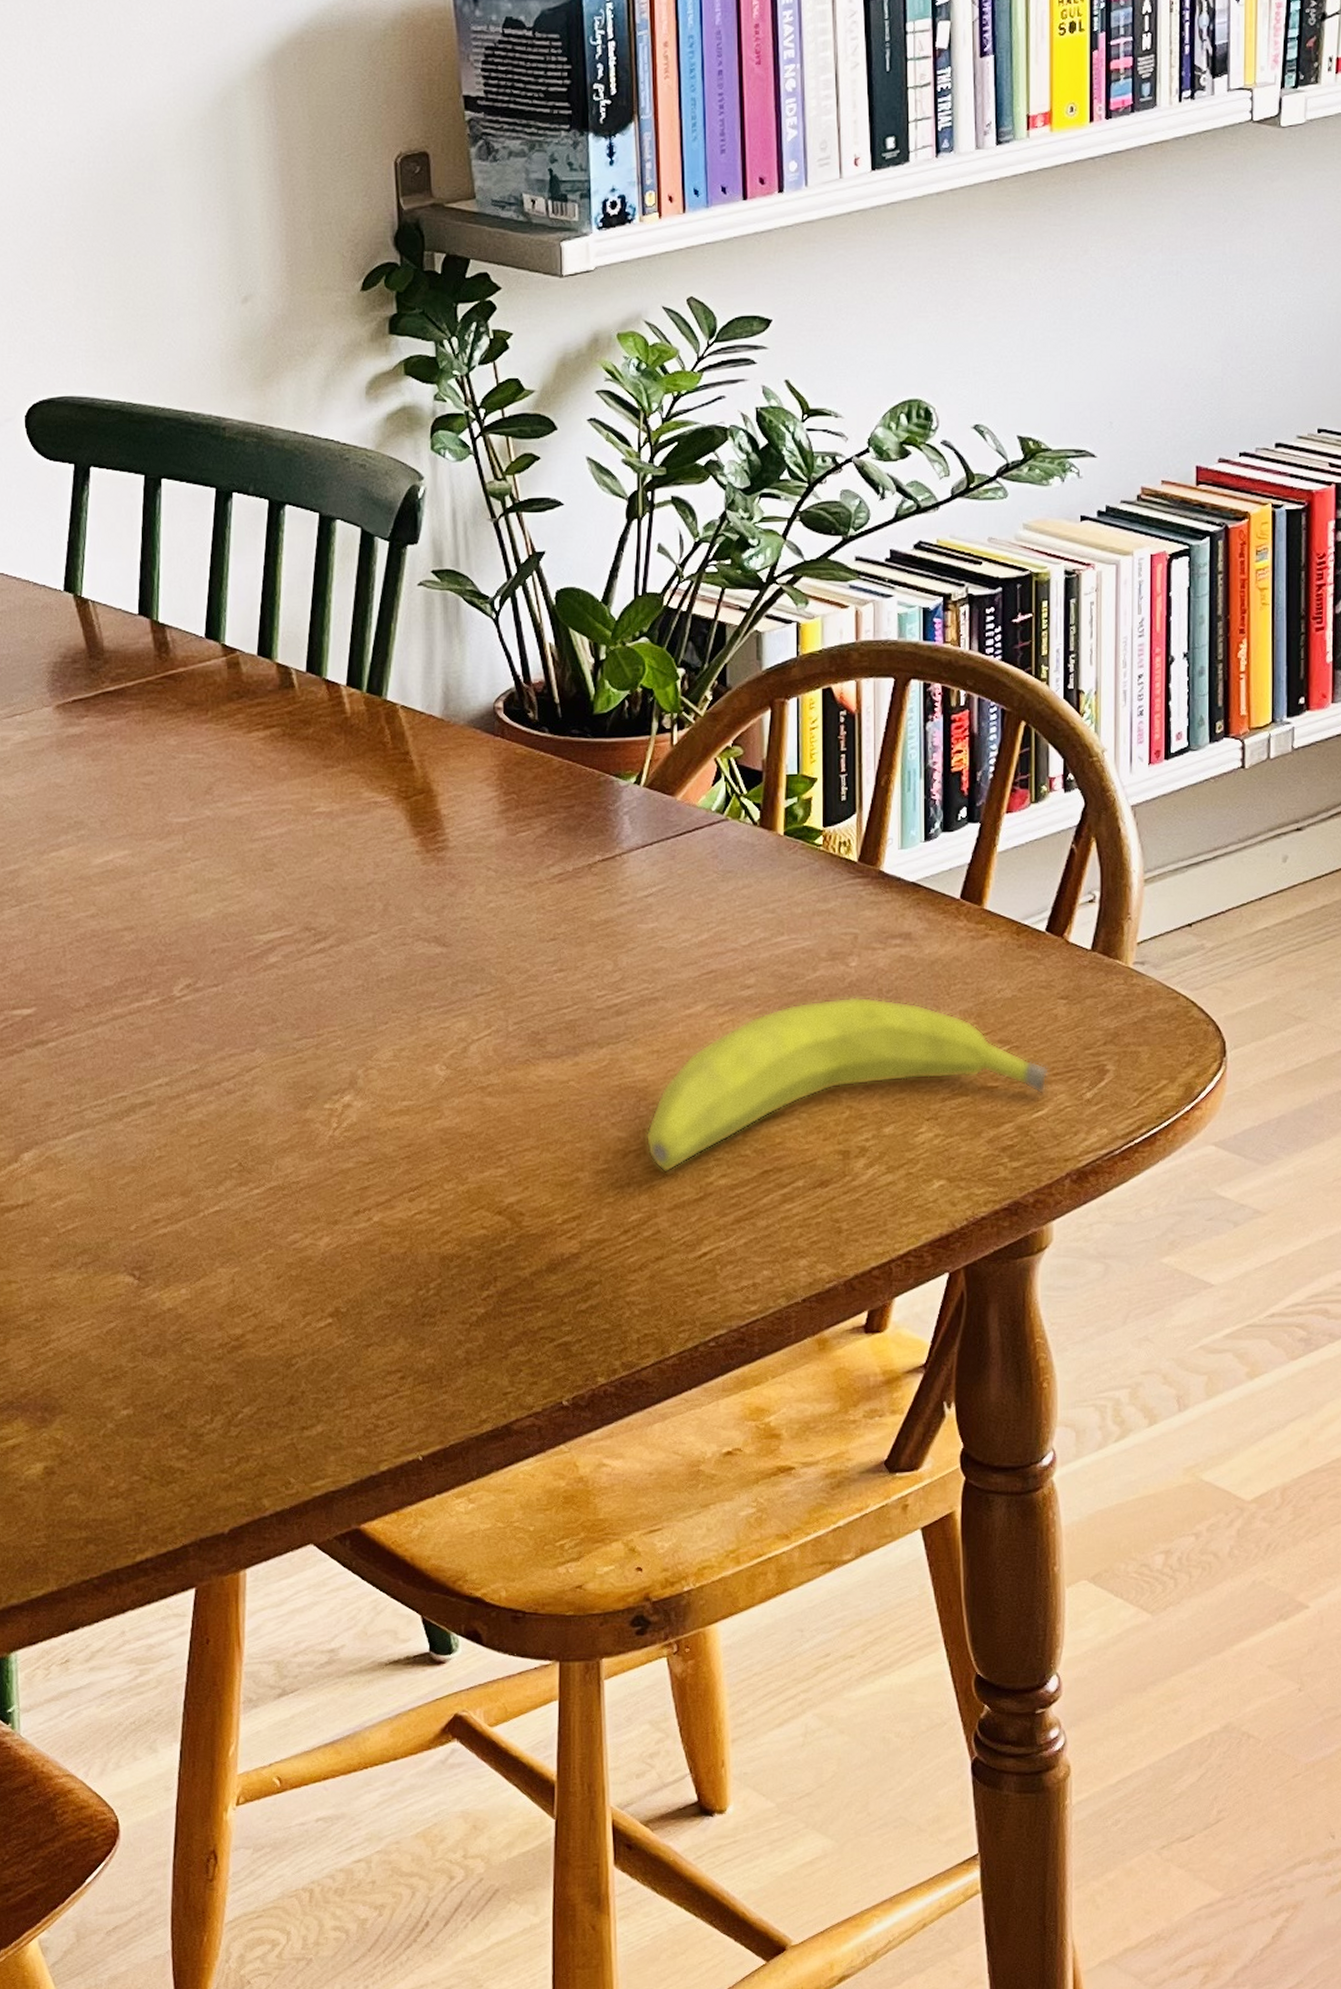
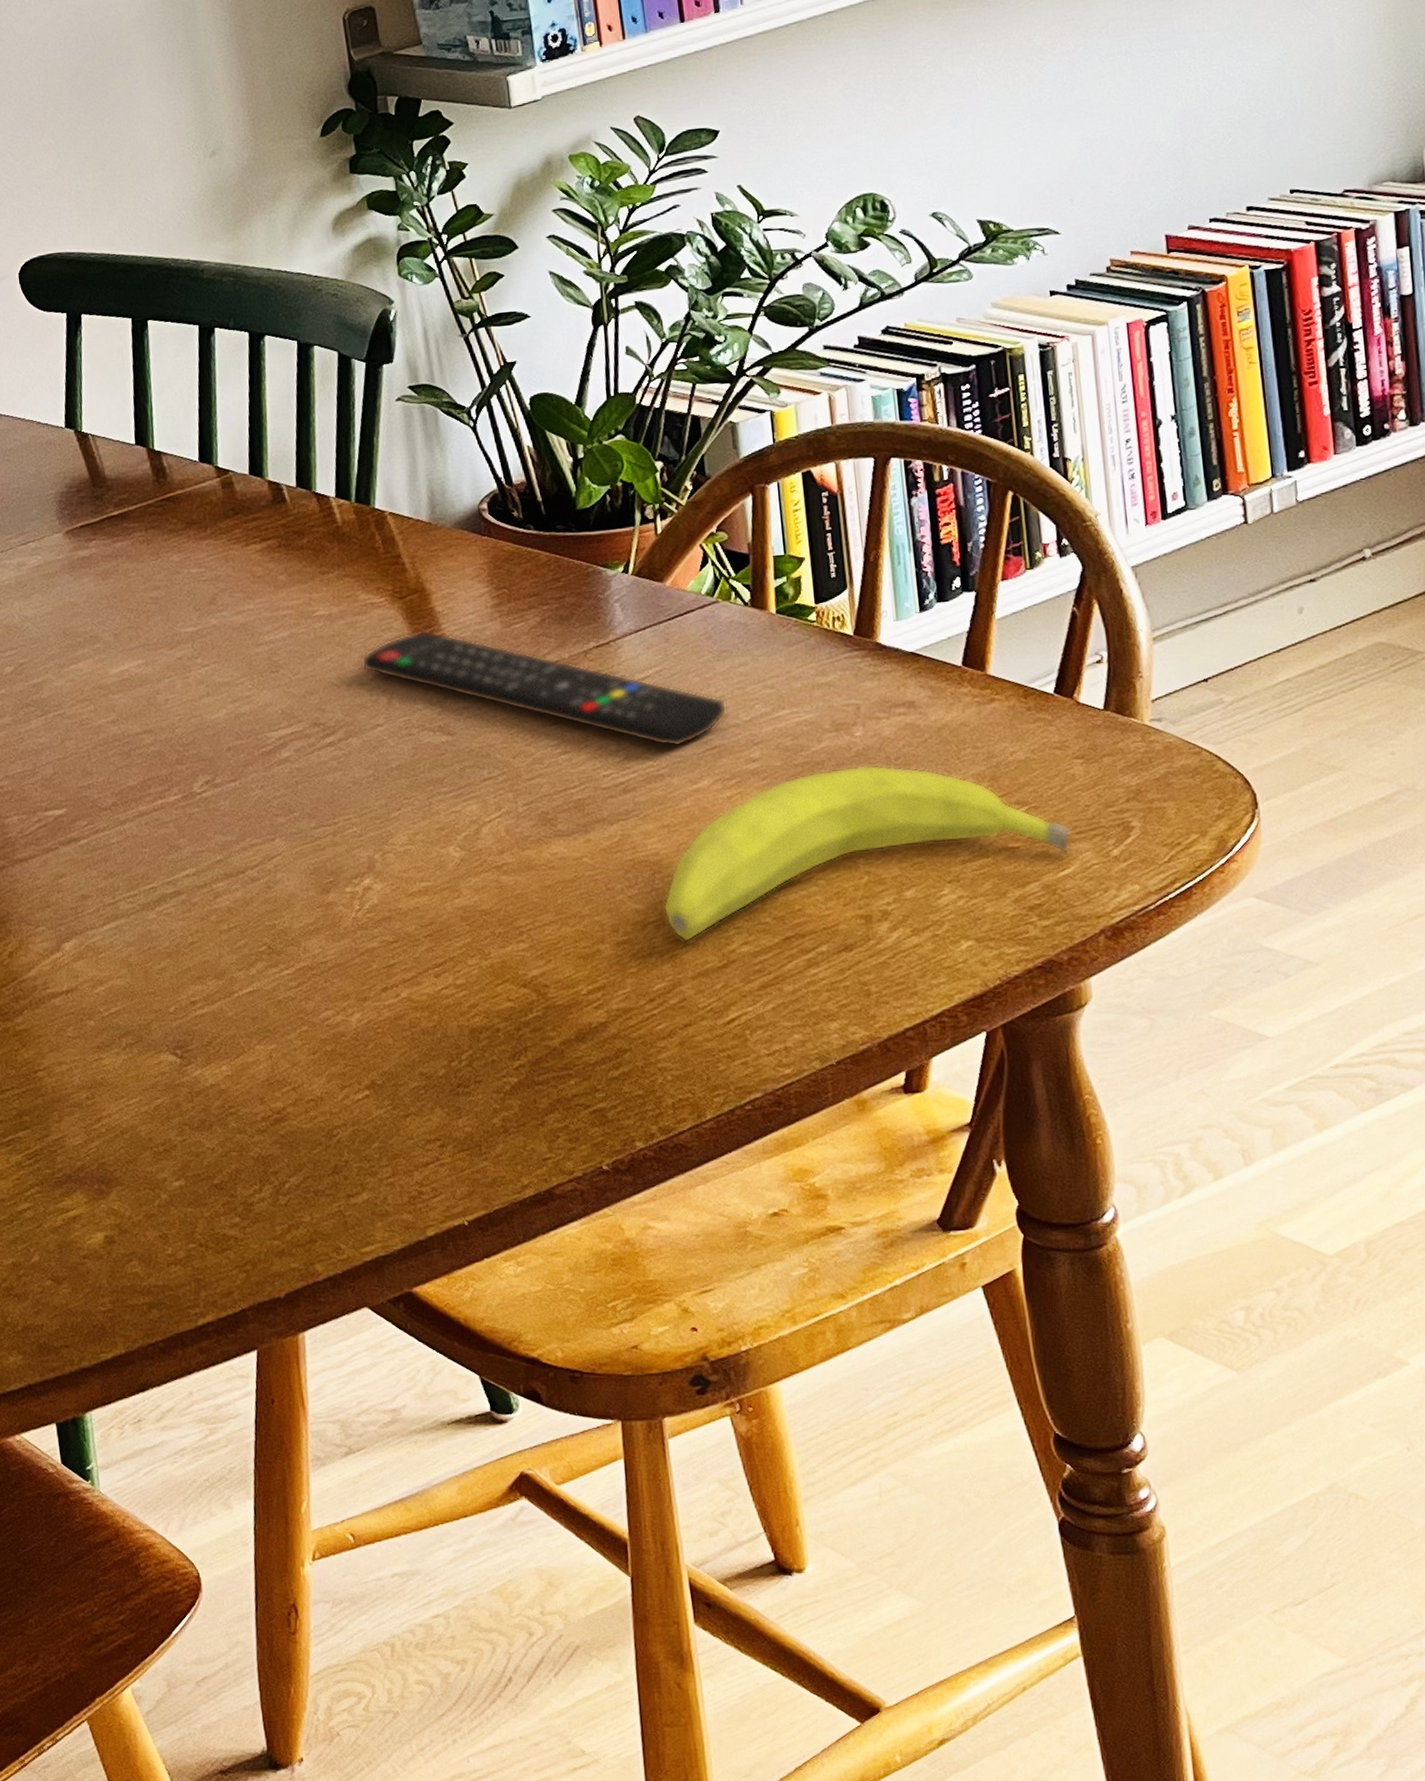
remote control: none [360,834,727,969] -> present [361,630,727,747]

